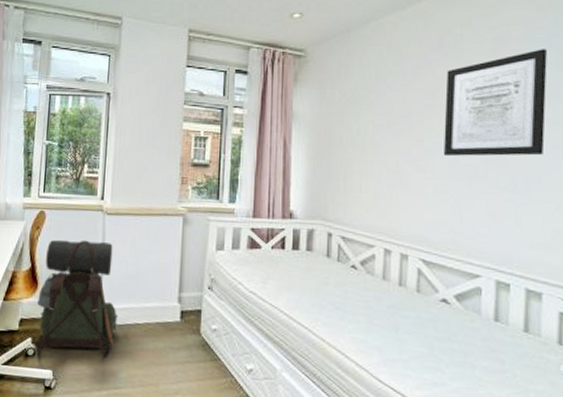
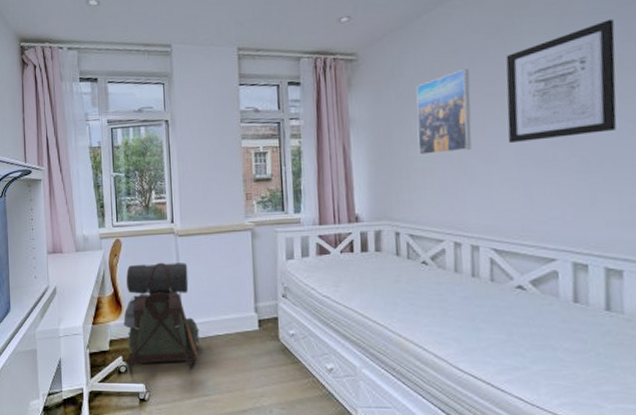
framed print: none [357,78,411,159] -> present [415,68,472,156]

